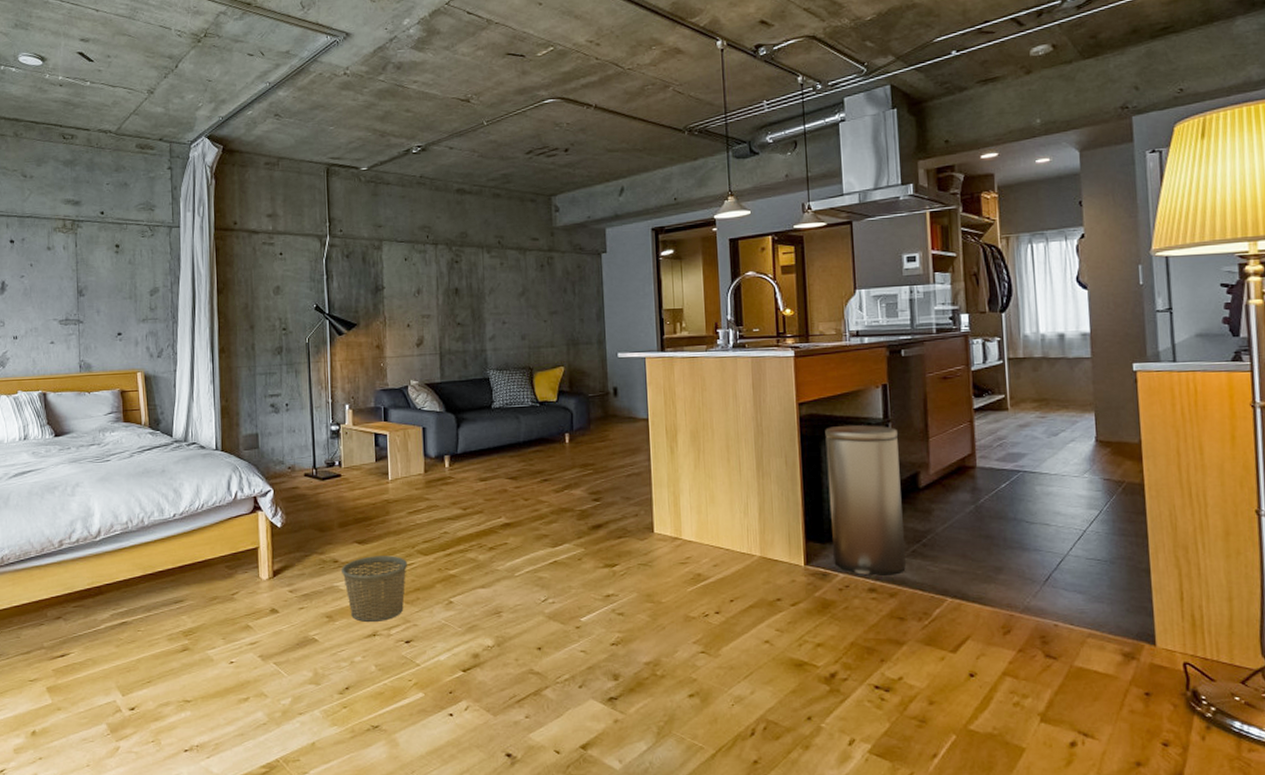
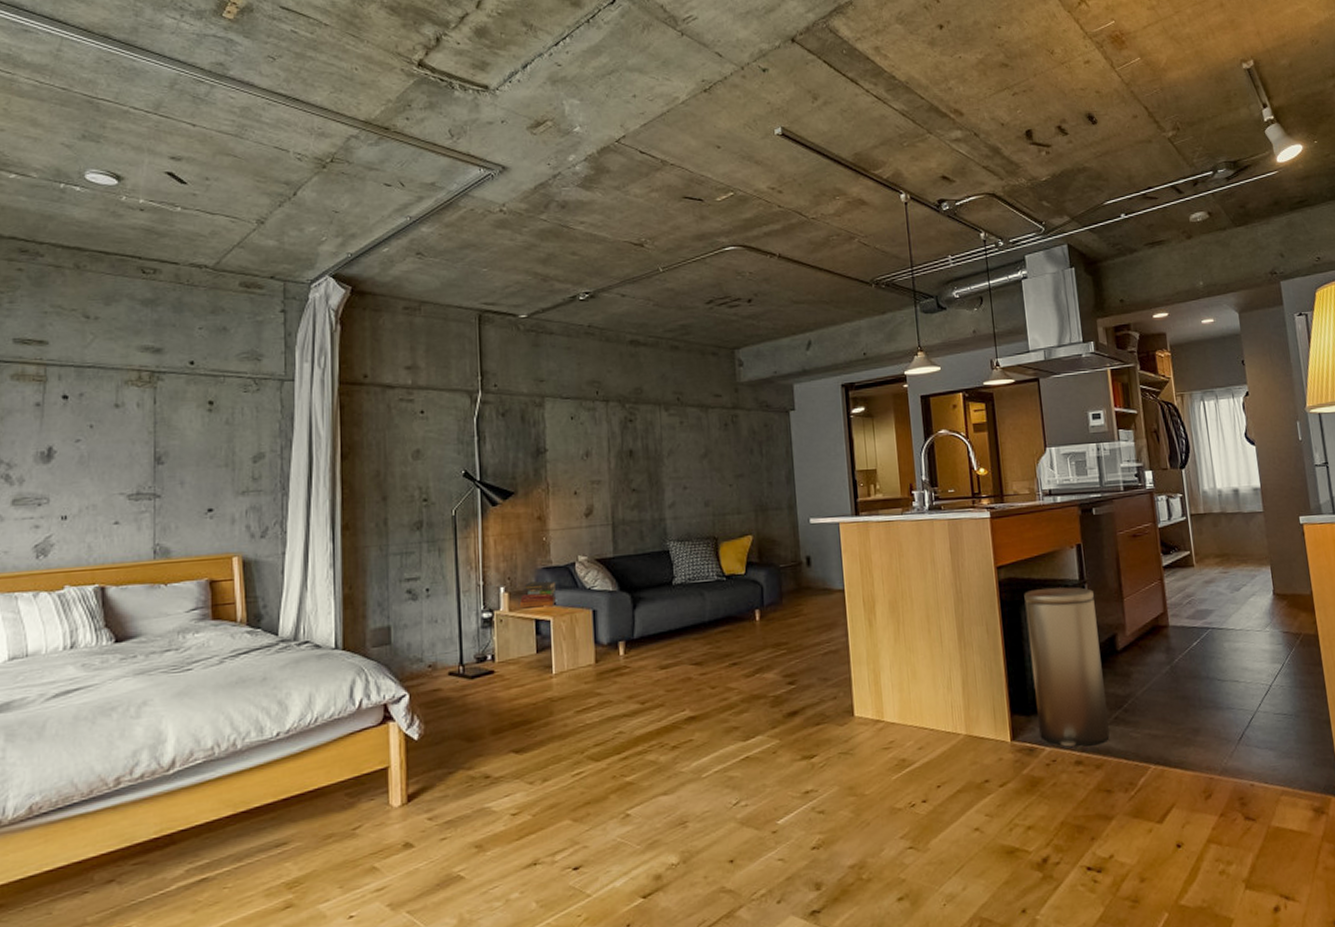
basket: present [342,555,408,622] -> none [494,764,577,849]
books: none [362,401,392,424] -> present [520,581,556,608]

